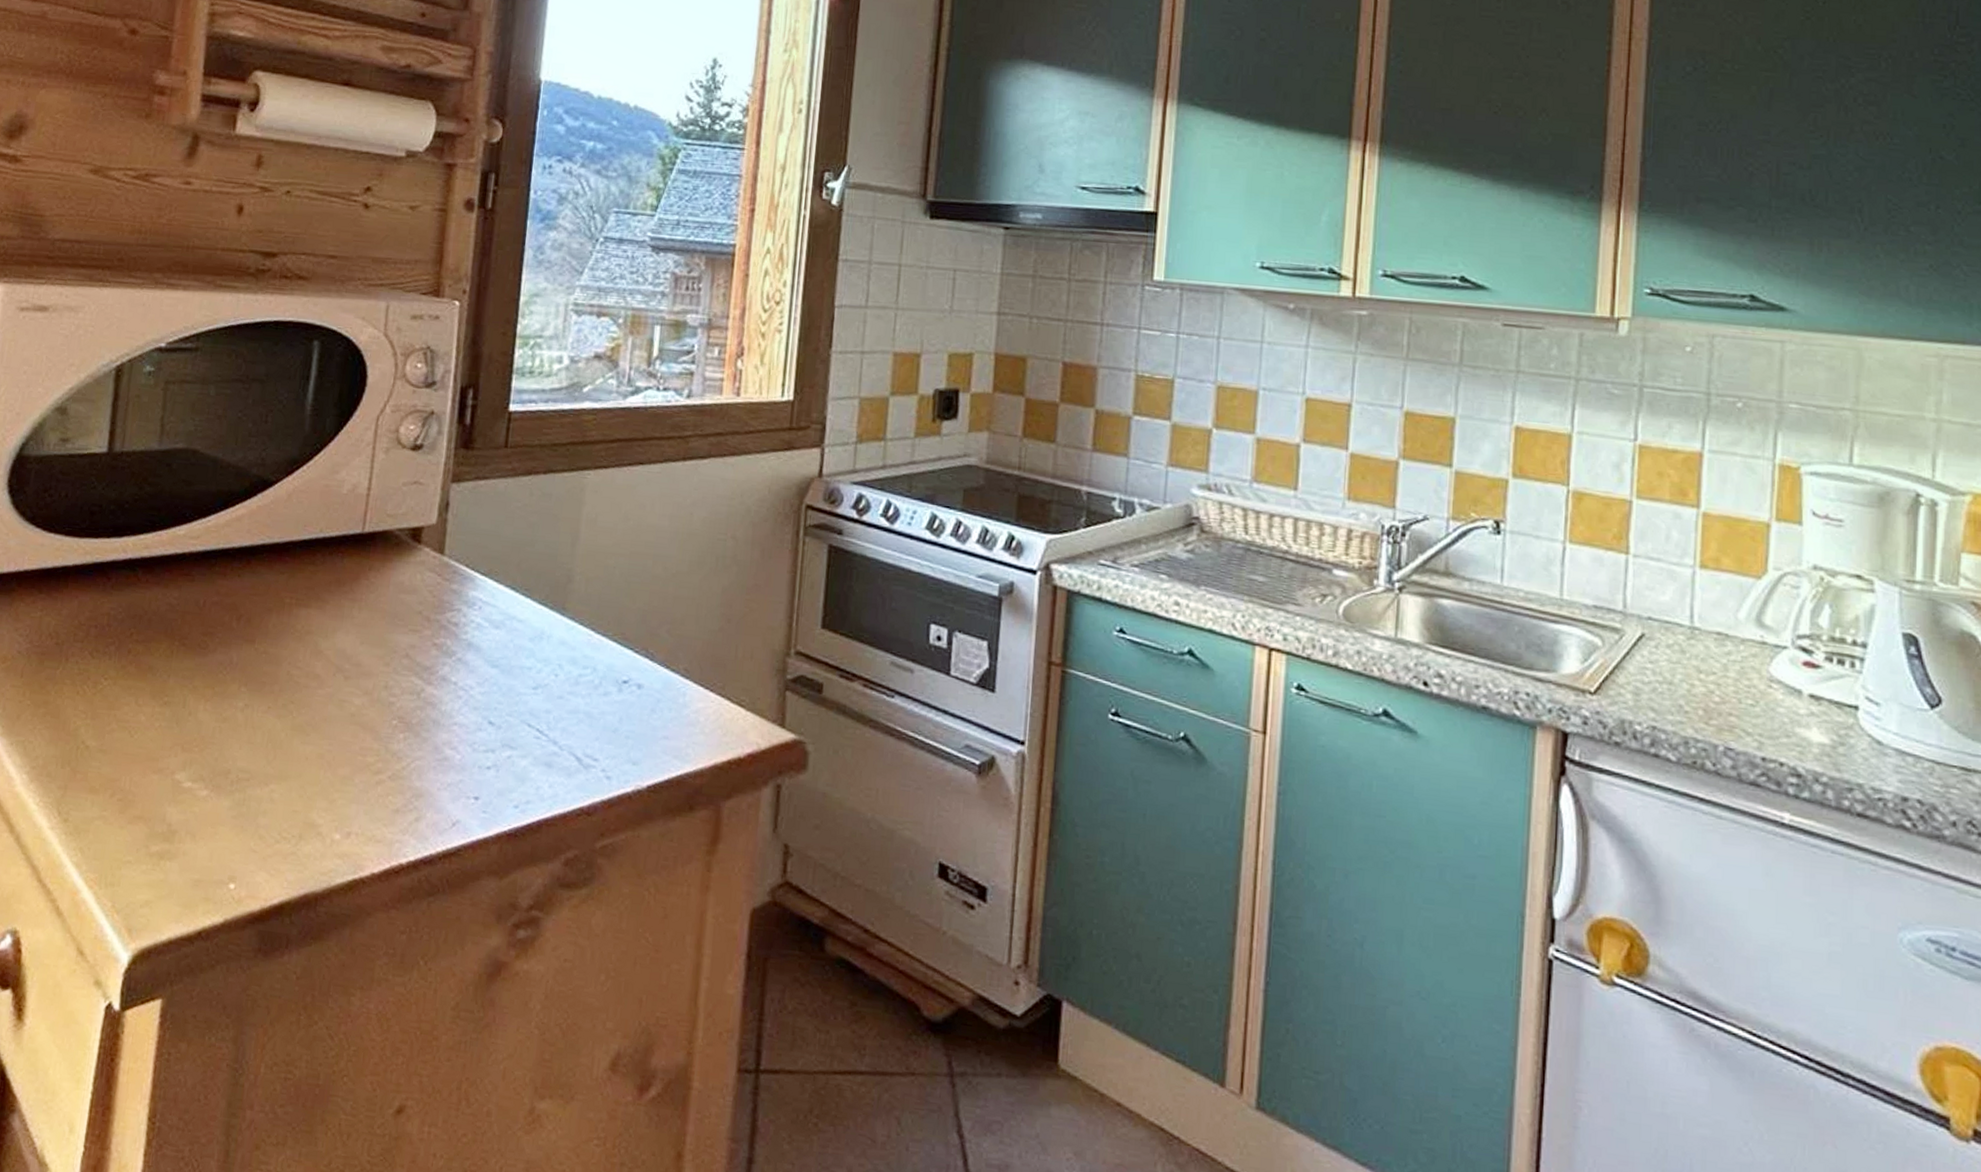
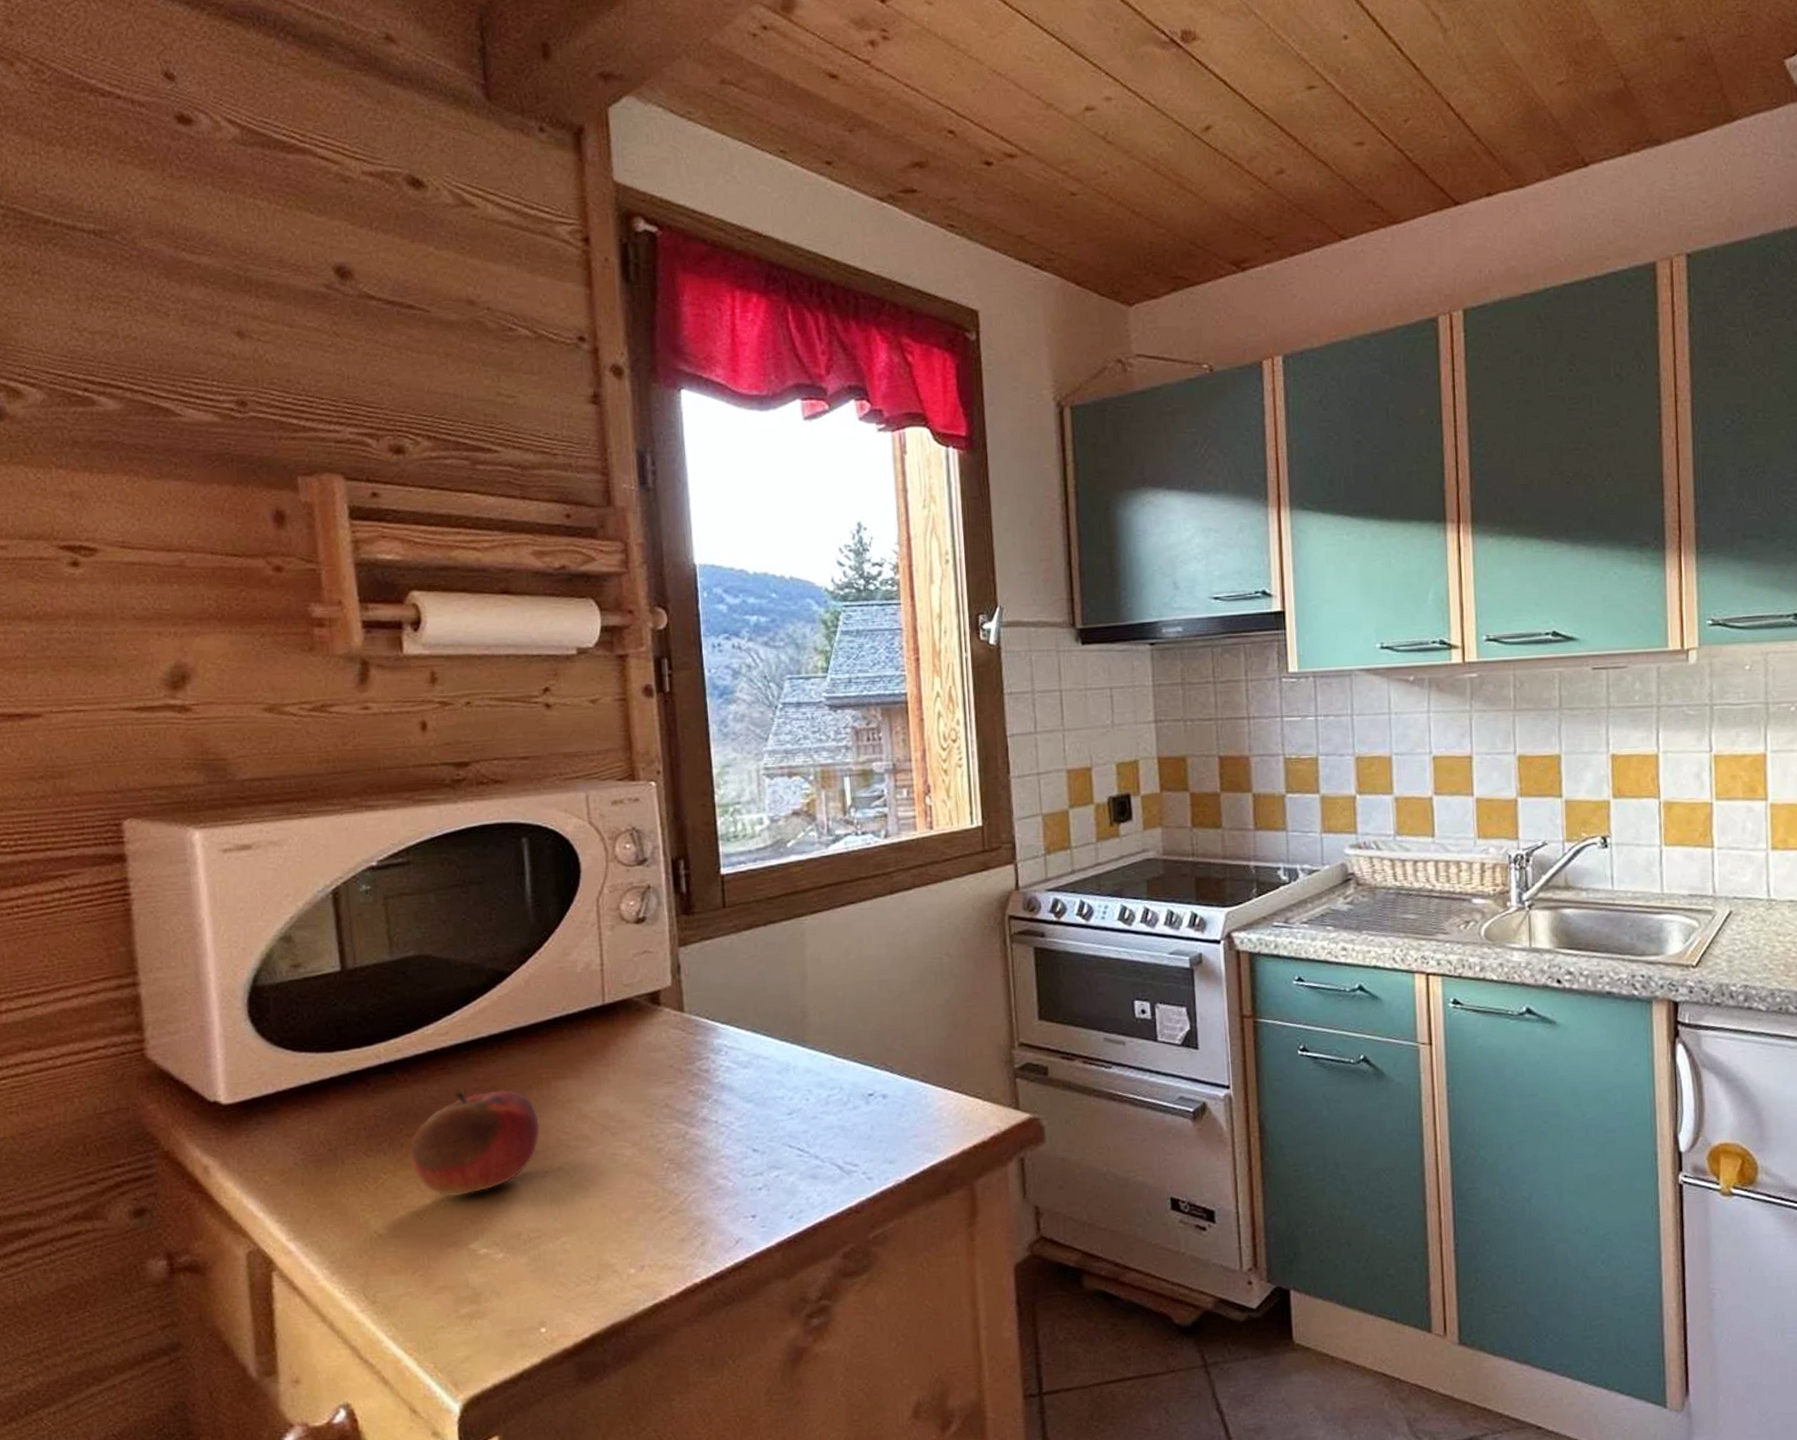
fruit: none [133,602,273,719] -> present [408,1090,540,1197]

